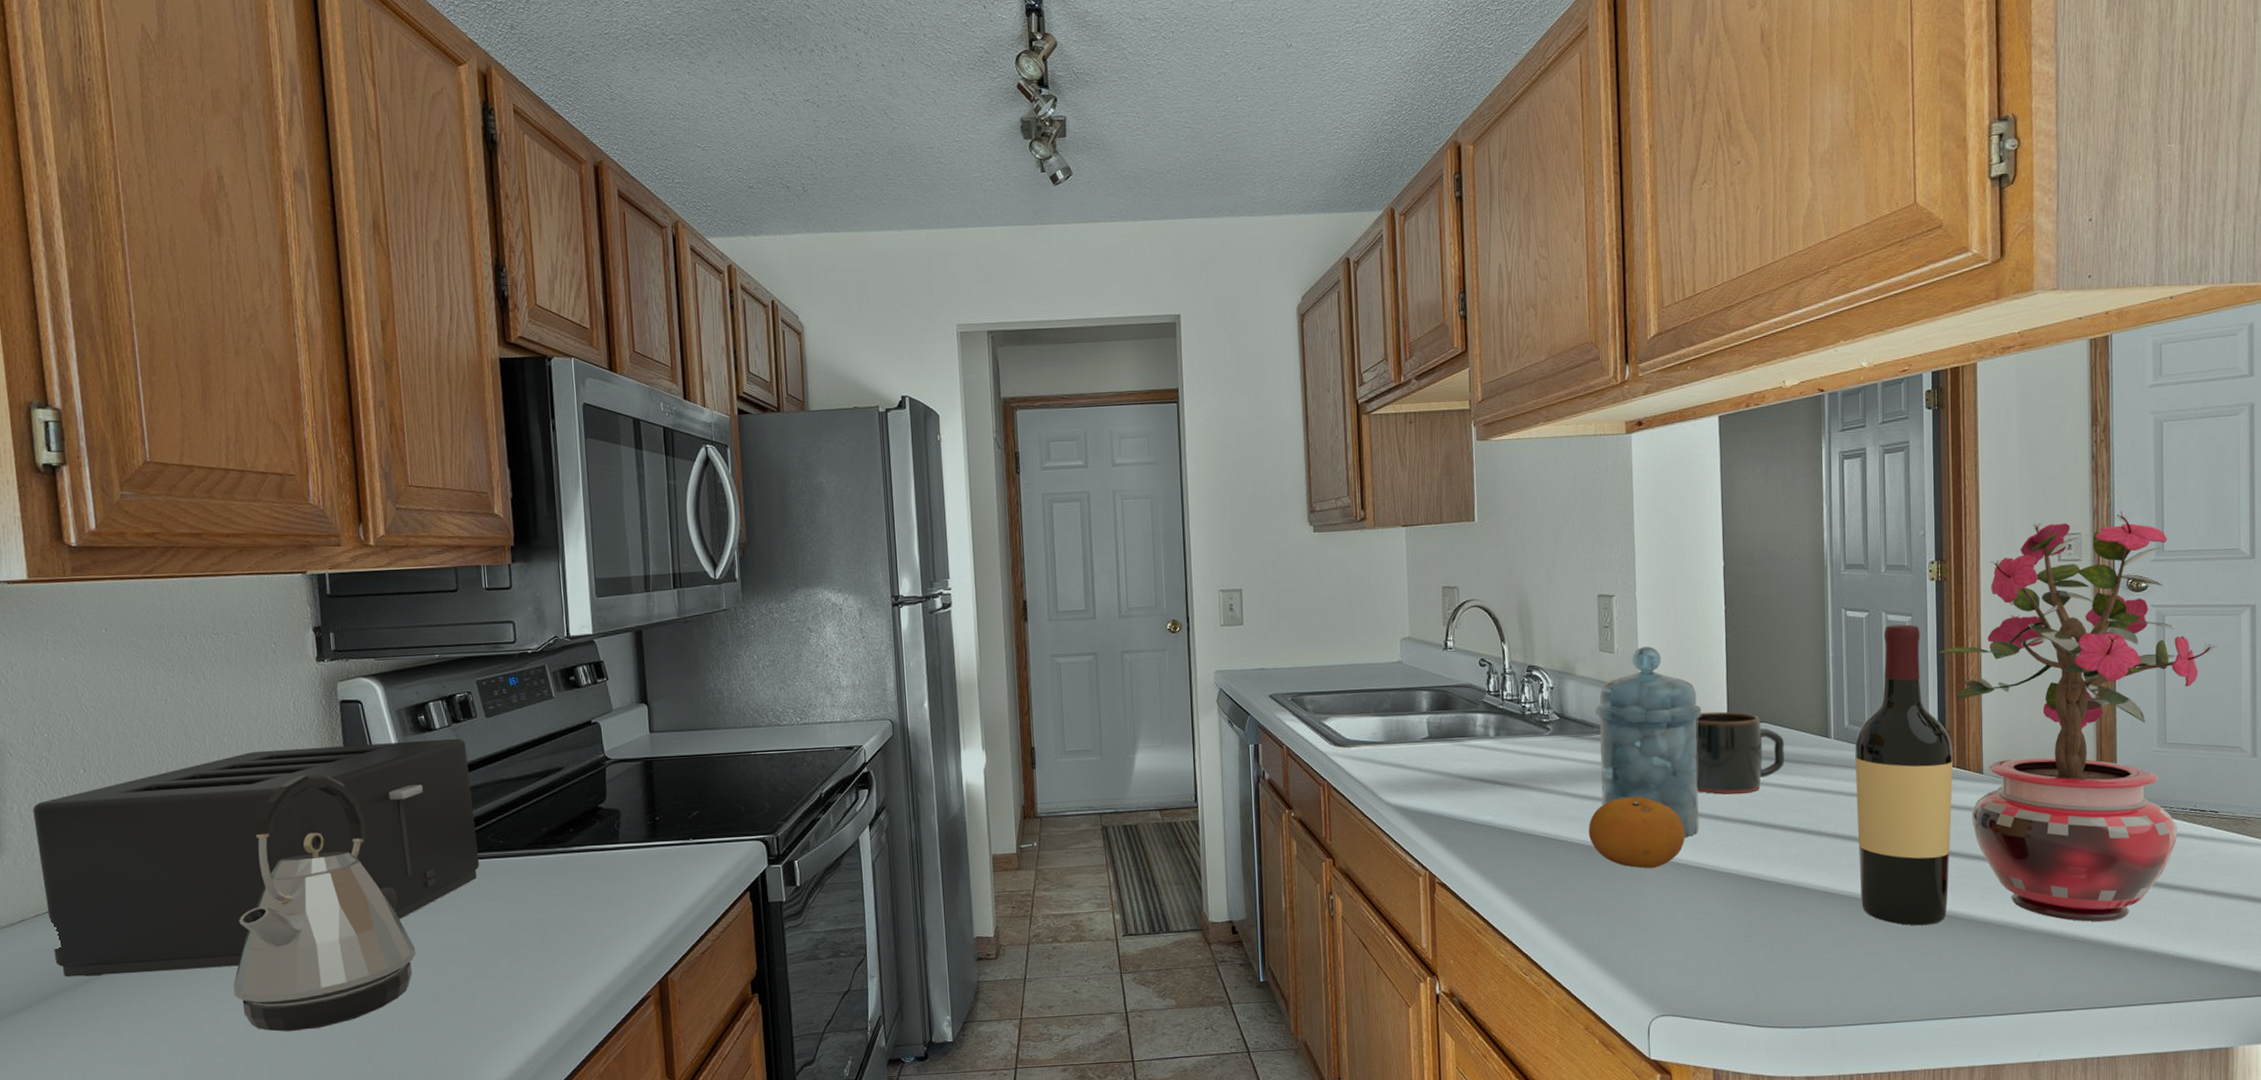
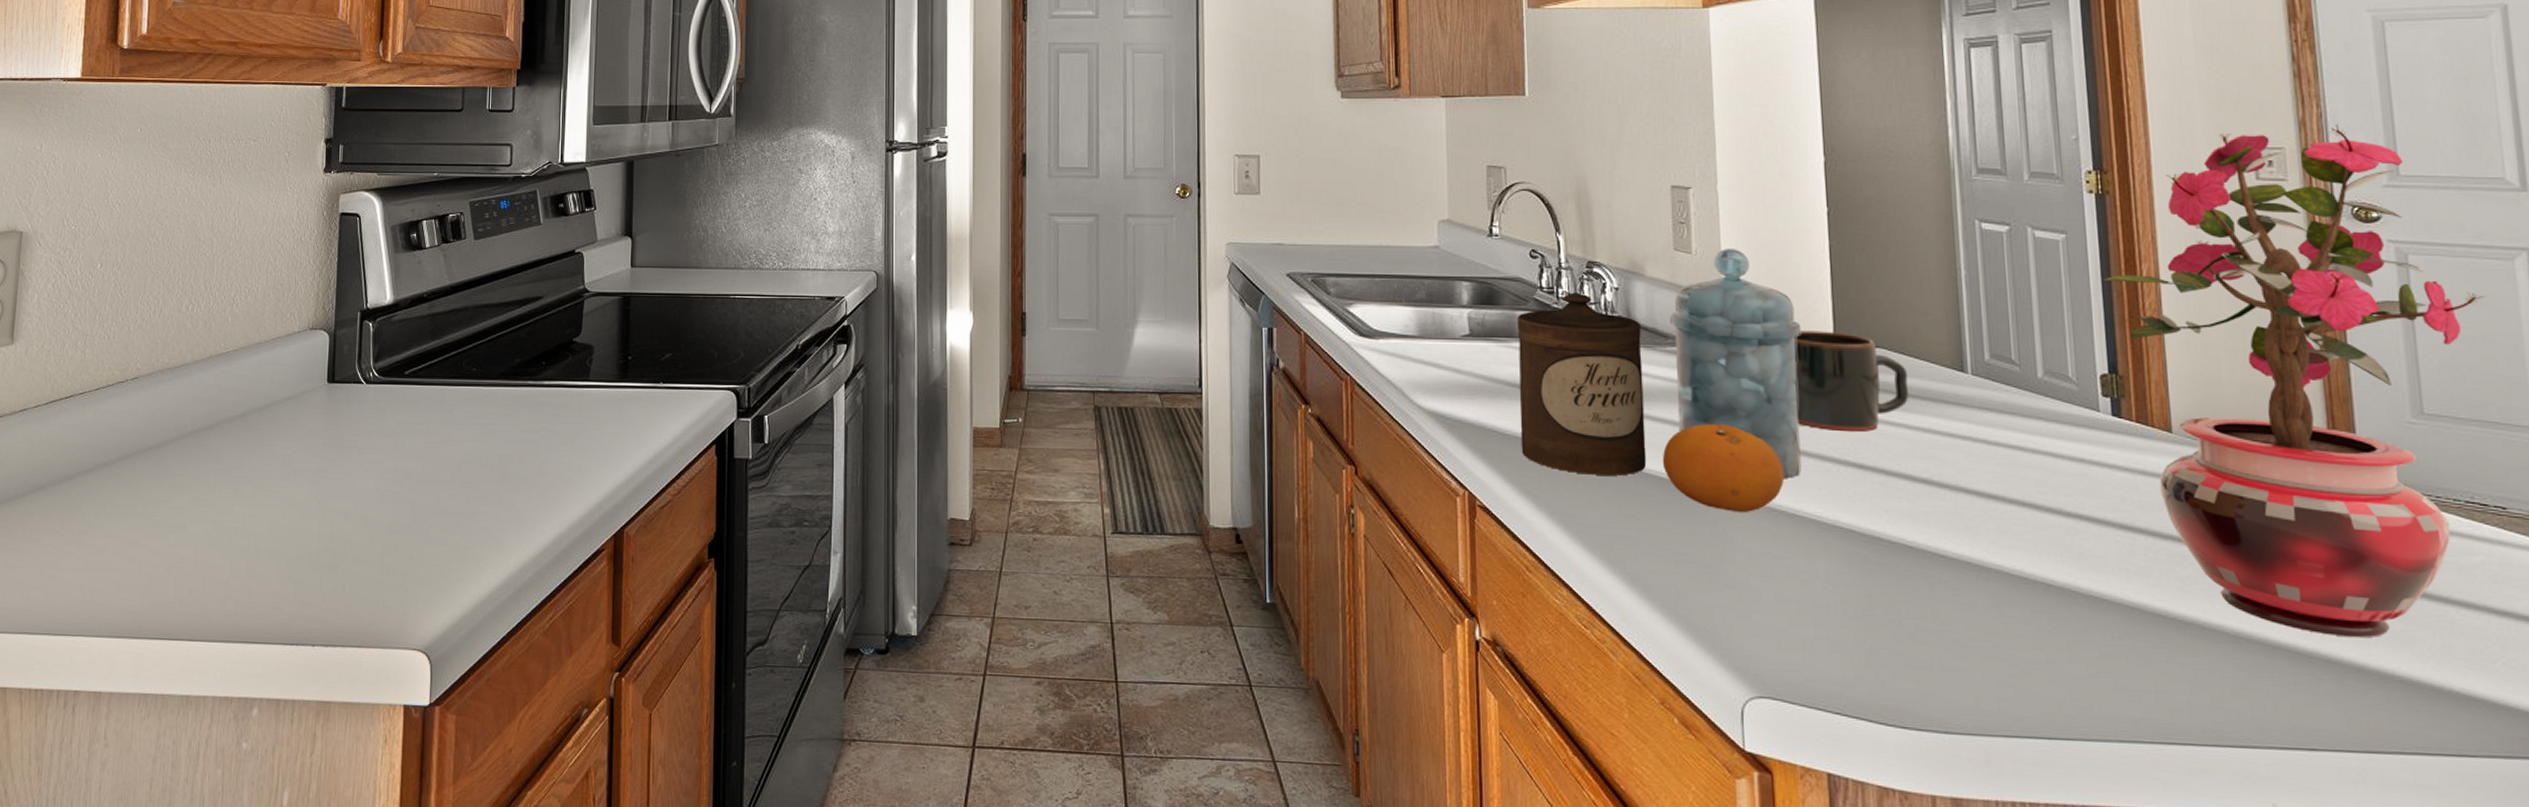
toaster: present [33,738,479,978] -> none [46,257,452,476]
kettle: present [233,774,416,1032] -> none [202,285,380,550]
canister: none [1468,694,1576,849] -> present [1516,292,1647,476]
wine bottle: present [1855,624,1954,926] -> none [1999,243,2134,618]

